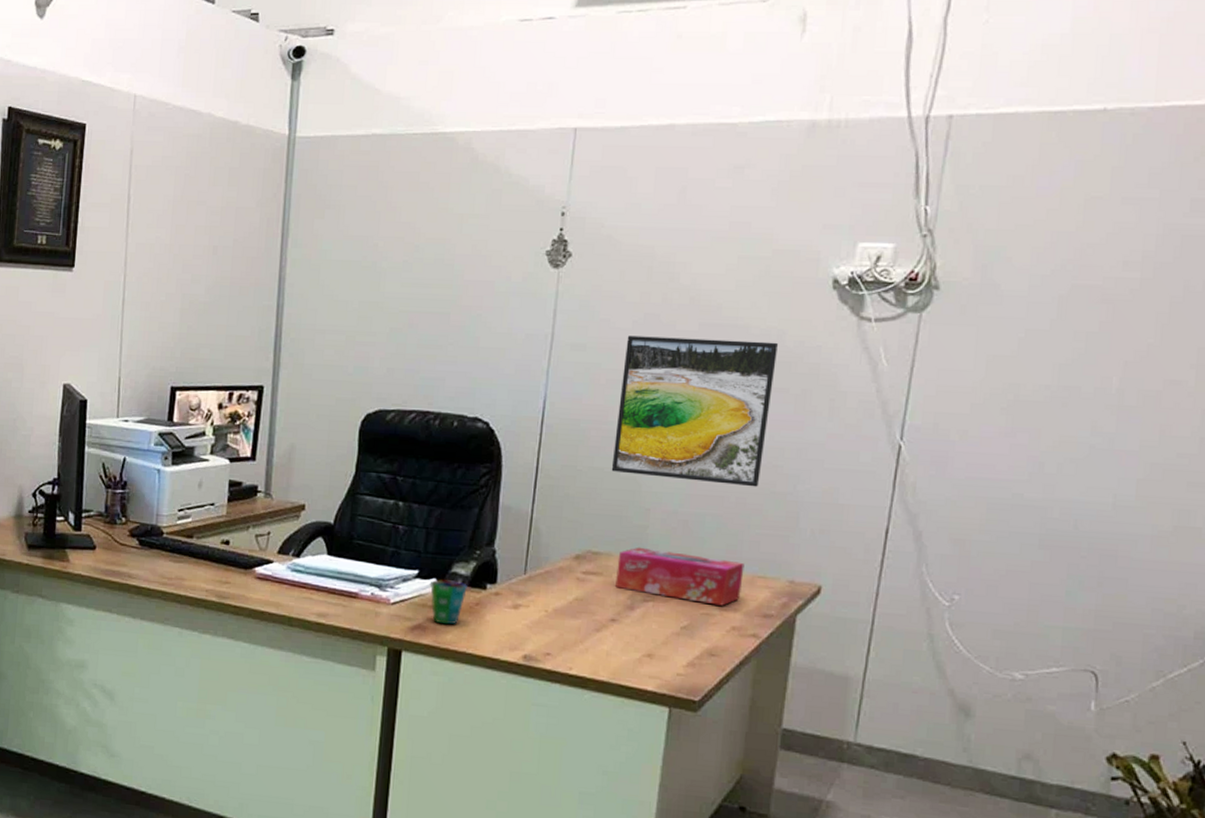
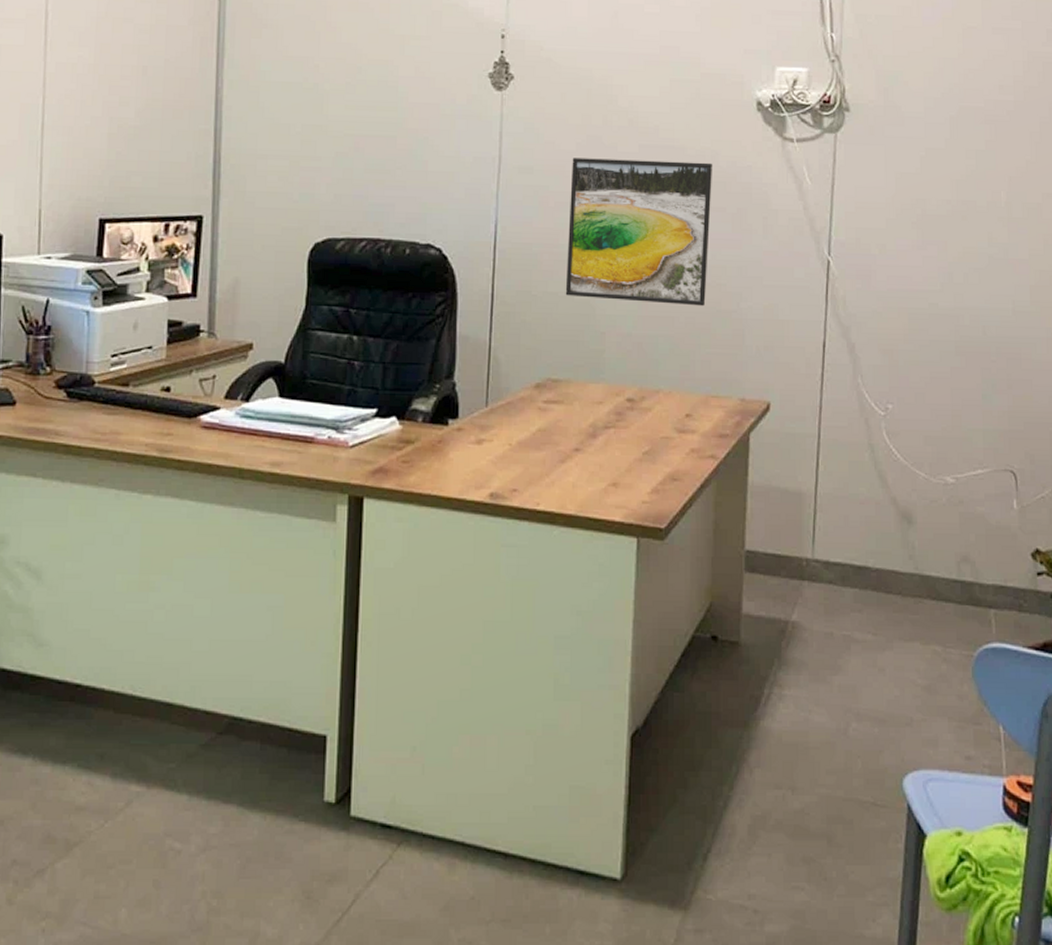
cup: present [429,579,467,625] -> none [389,417,429,466]
tissue box: present [615,547,745,606] -> none [577,372,698,428]

